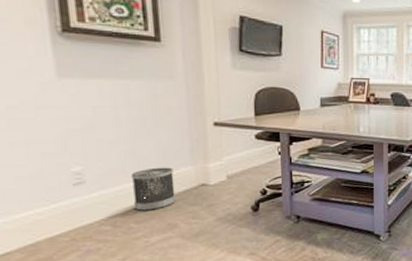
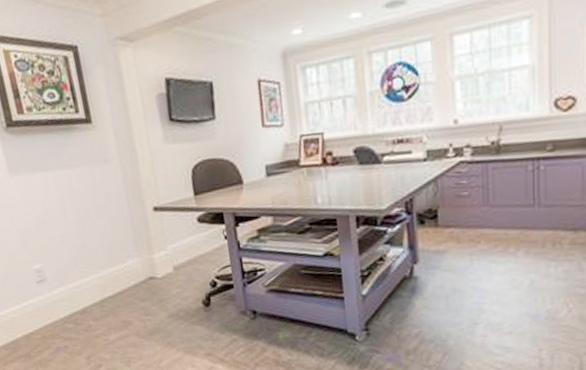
wastebasket: present [131,167,176,211] -> none [83,260,127,308]

